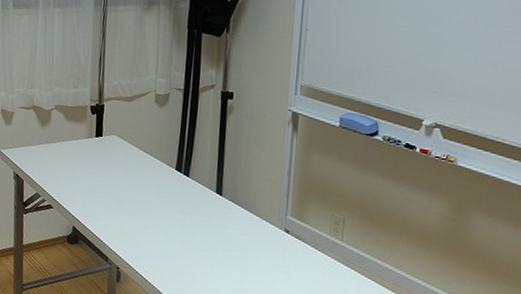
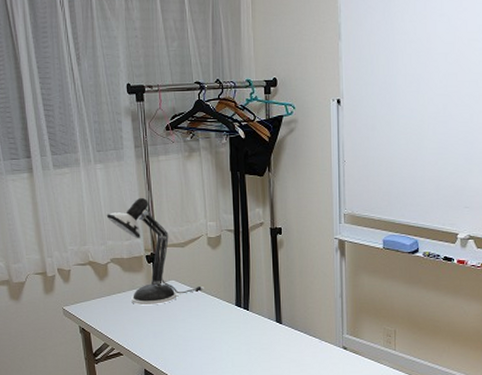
desk lamp: none [57,45,146,159] -> present [106,197,204,306]

